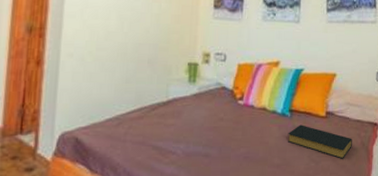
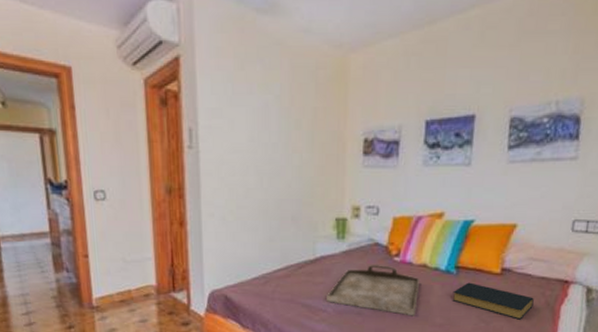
serving tray: none [176,106,260,157] -> present [327,264,419,316]

